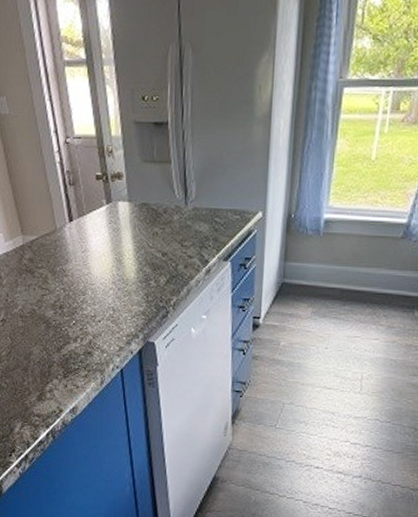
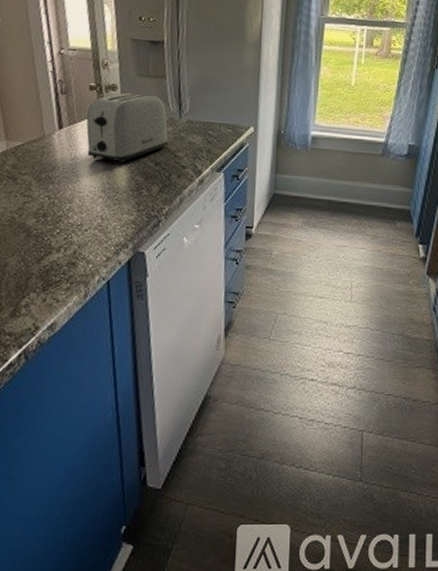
toaster: none [94,181,176,255] -> present [86,93,169,164]

